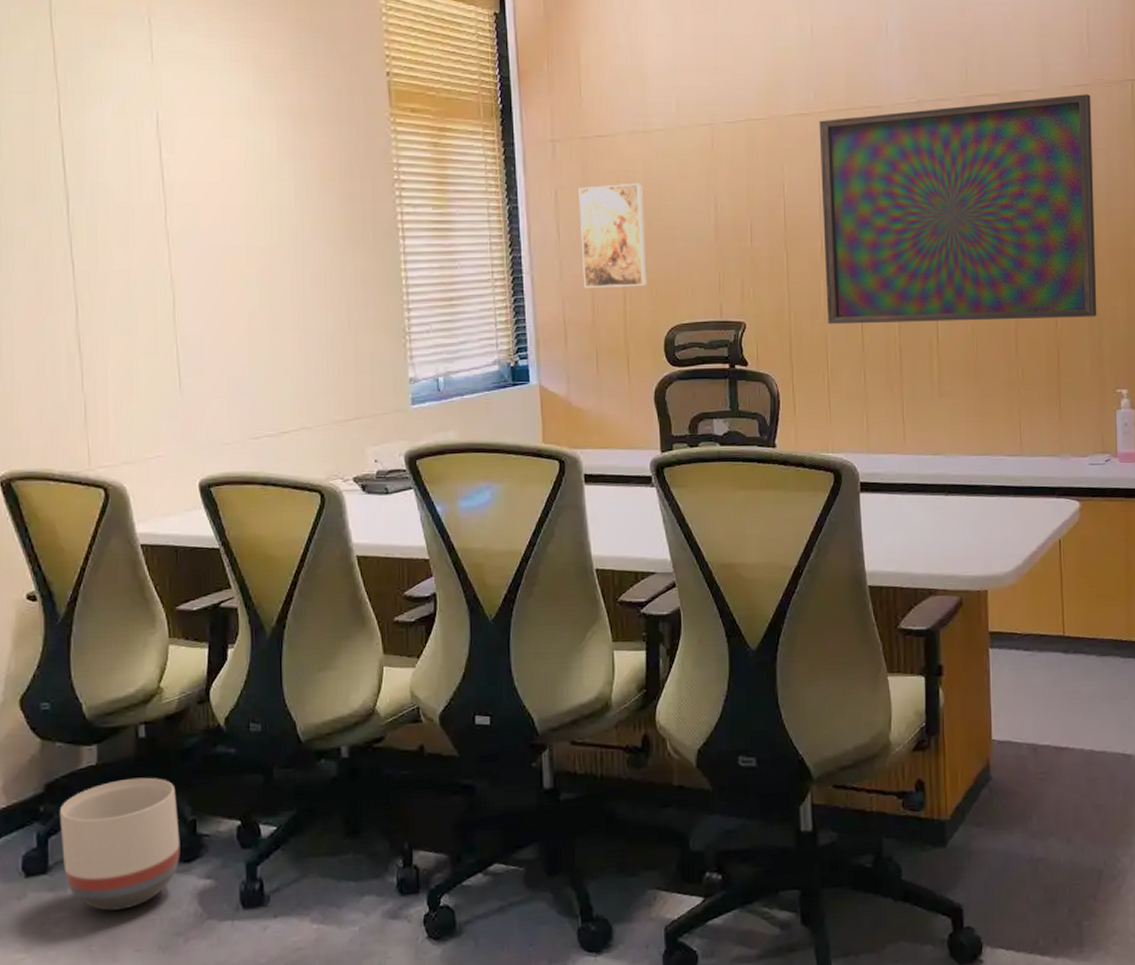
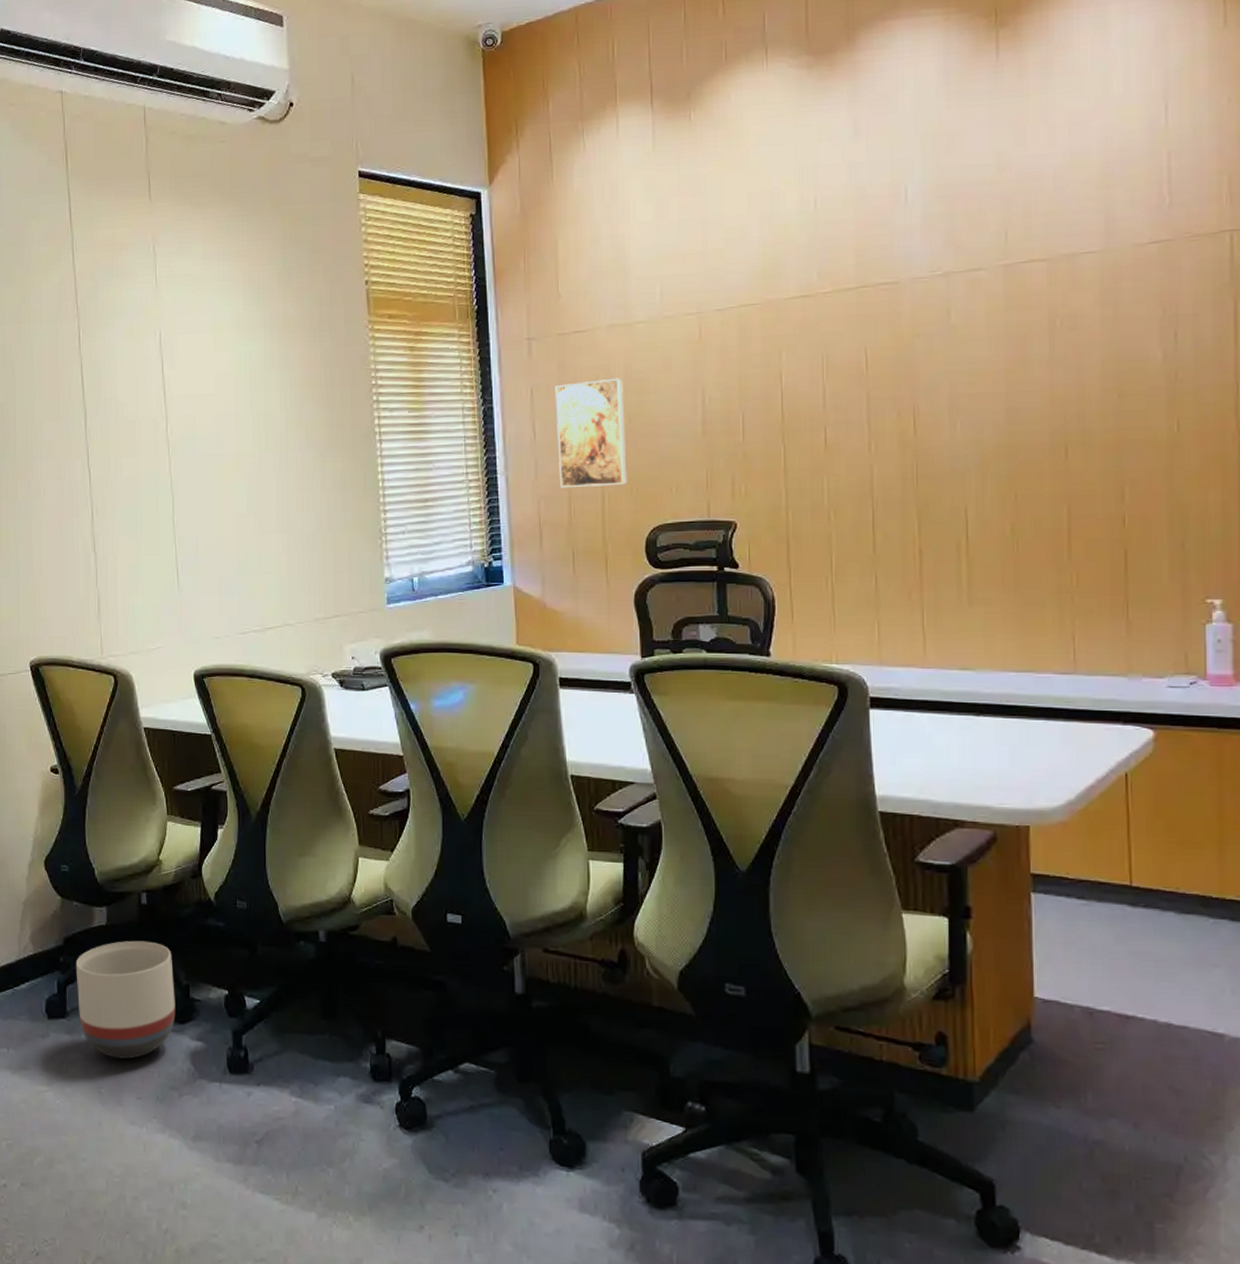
television: present [819,94,1097,325] -> none [823,251,1180,524]

